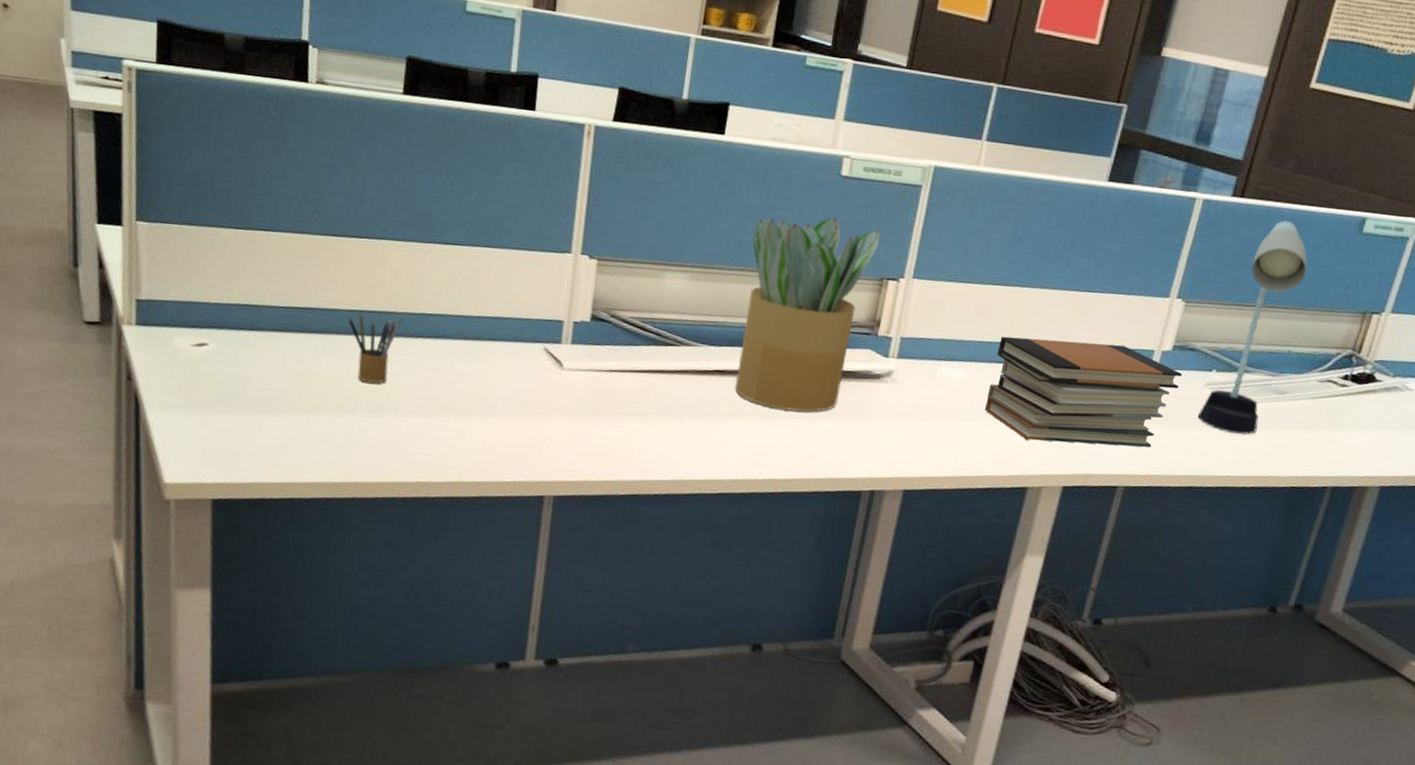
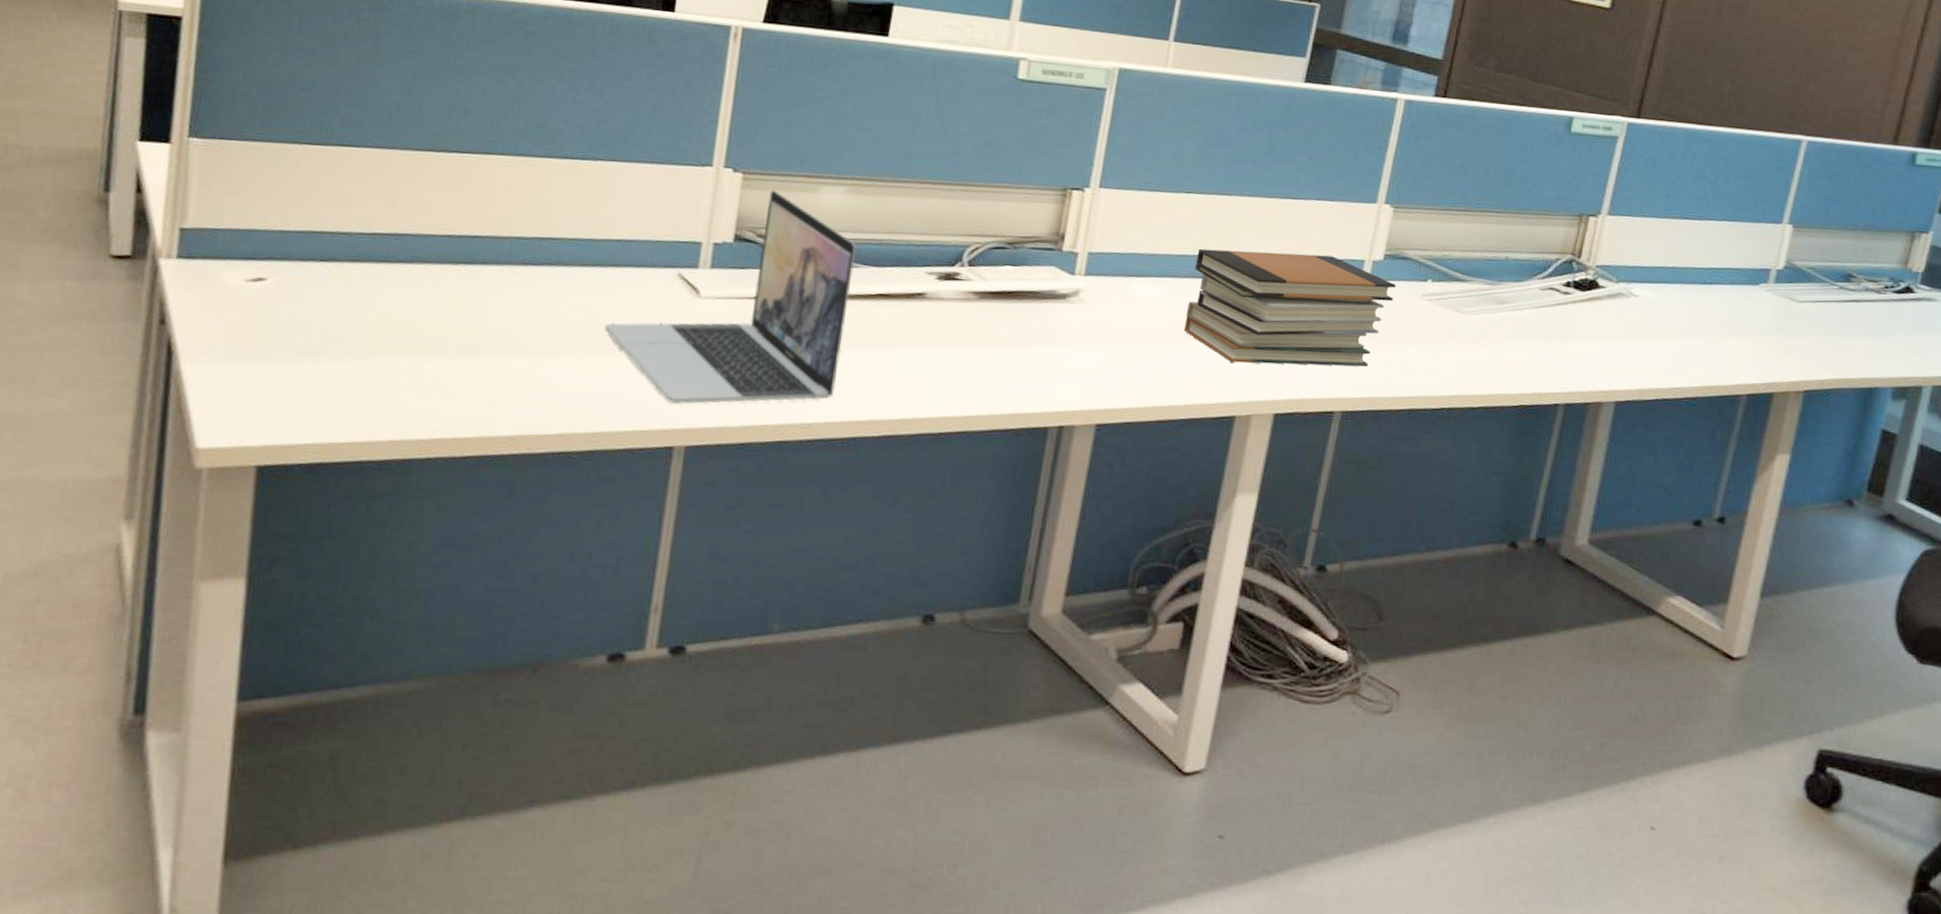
pencil box: present [348,314,402,384] -> none [442,240,509,320]
laptop: none [484,275,696,461] -> present [604,190,856,404]
potted plant: present [735,217,880,412] -> none [901,123,1062,339]
desk lamp: present [1197,220,1308,436] -> none [1415,121,1518,350]

